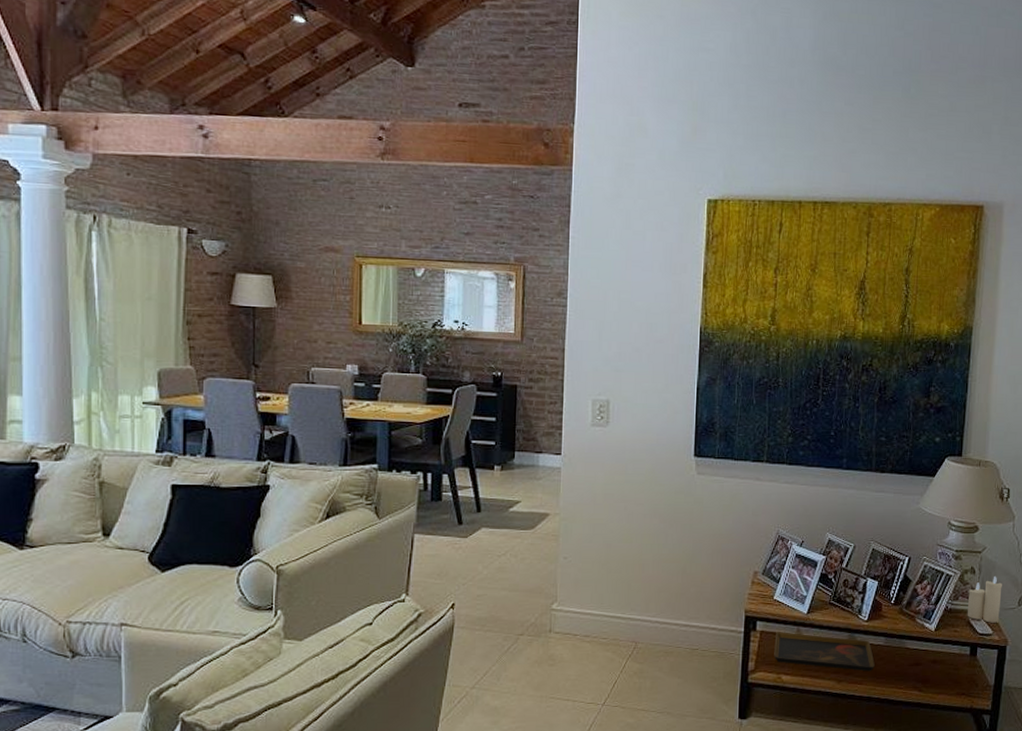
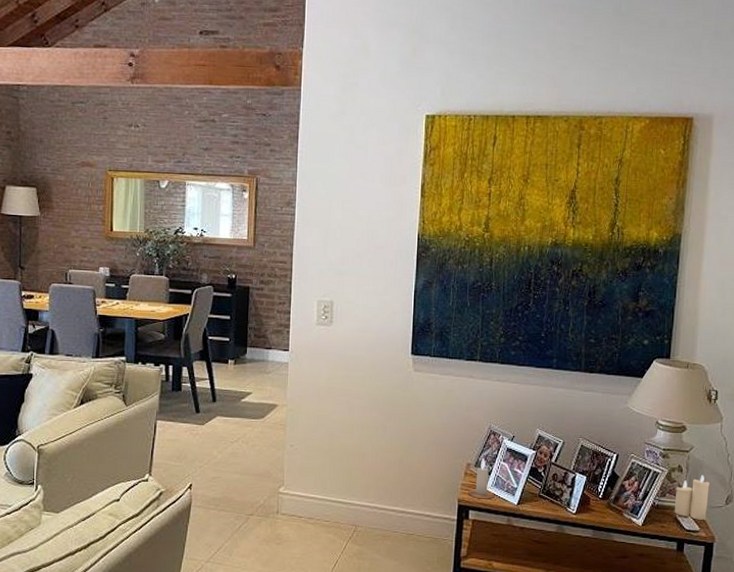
candle: none [756,565,783,609] -> present [468,458,494,499]
decorative tray: present [774,632,875,672] -> none [485,521,583,562]

